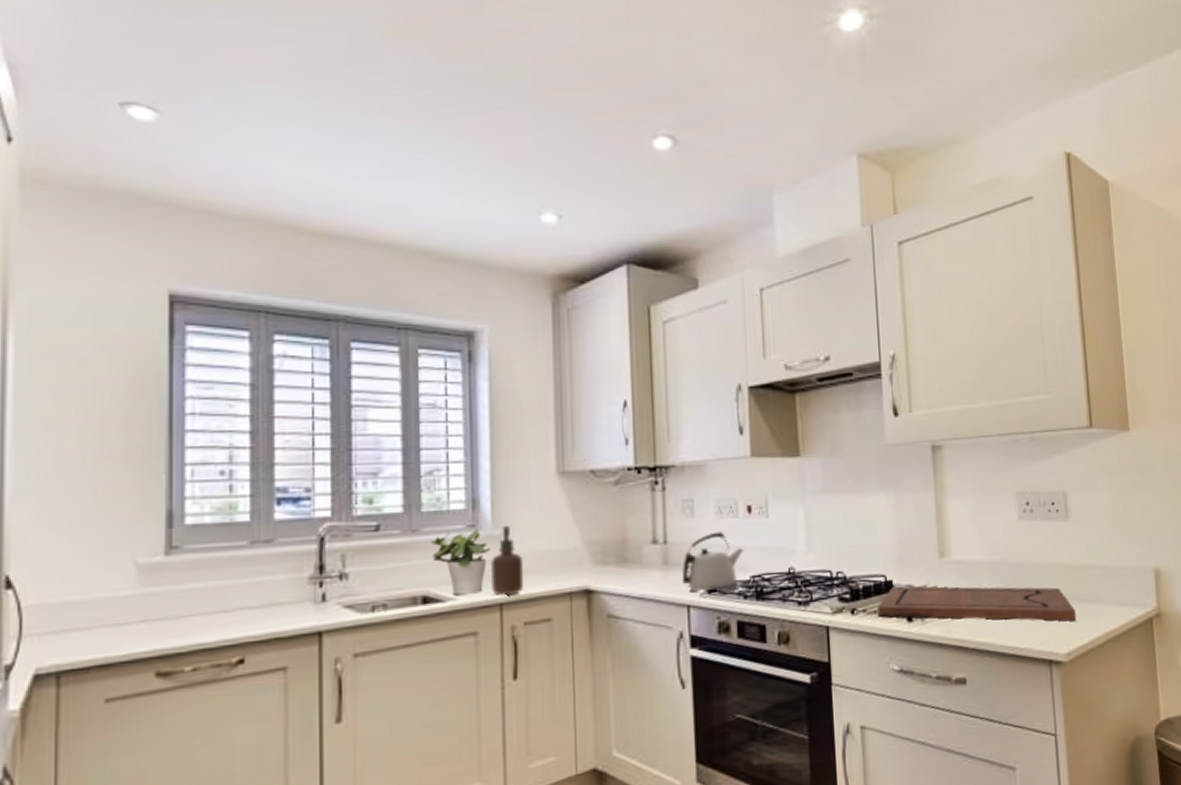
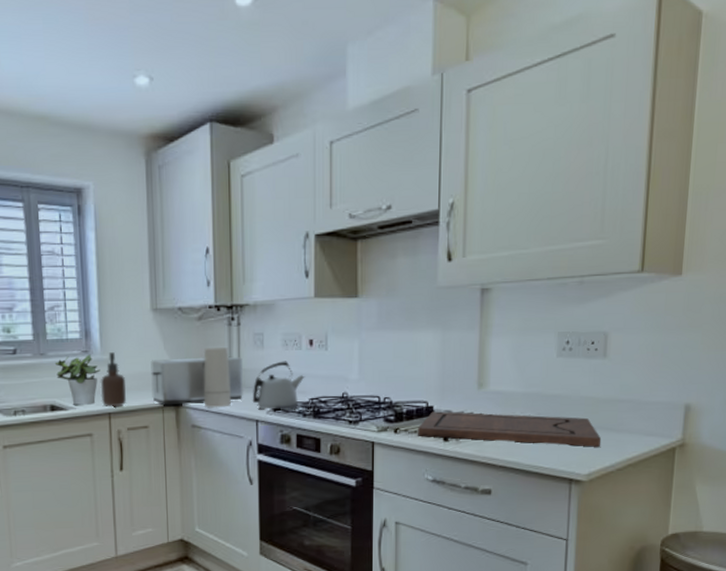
toaster: none [555,527,672,592] -> present [151,356,244,406]
canister: none [621,517,656,592] -> present [203,347,231,408]

